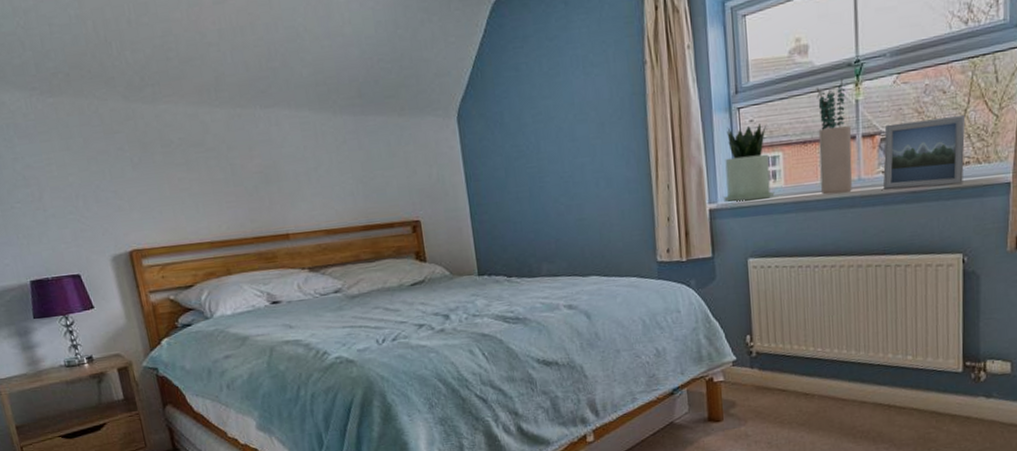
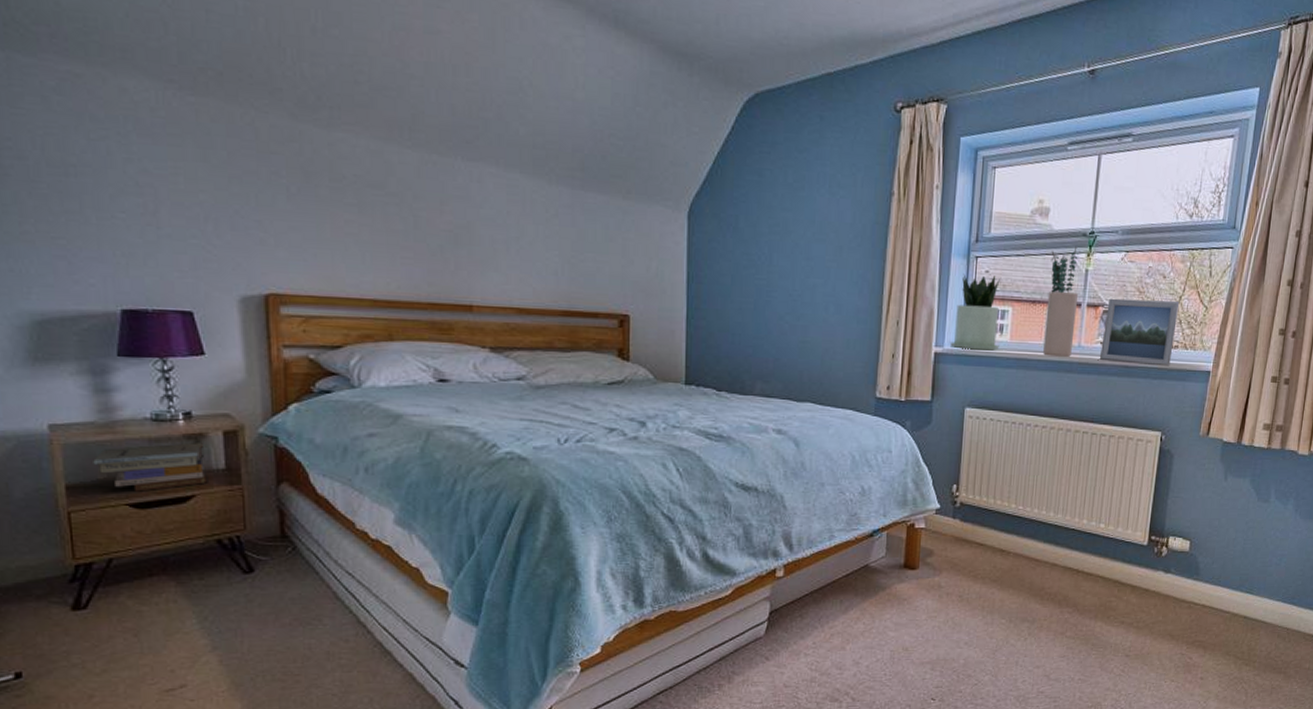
books: none [30,380,114,425] -> present [93,443,208,492]

